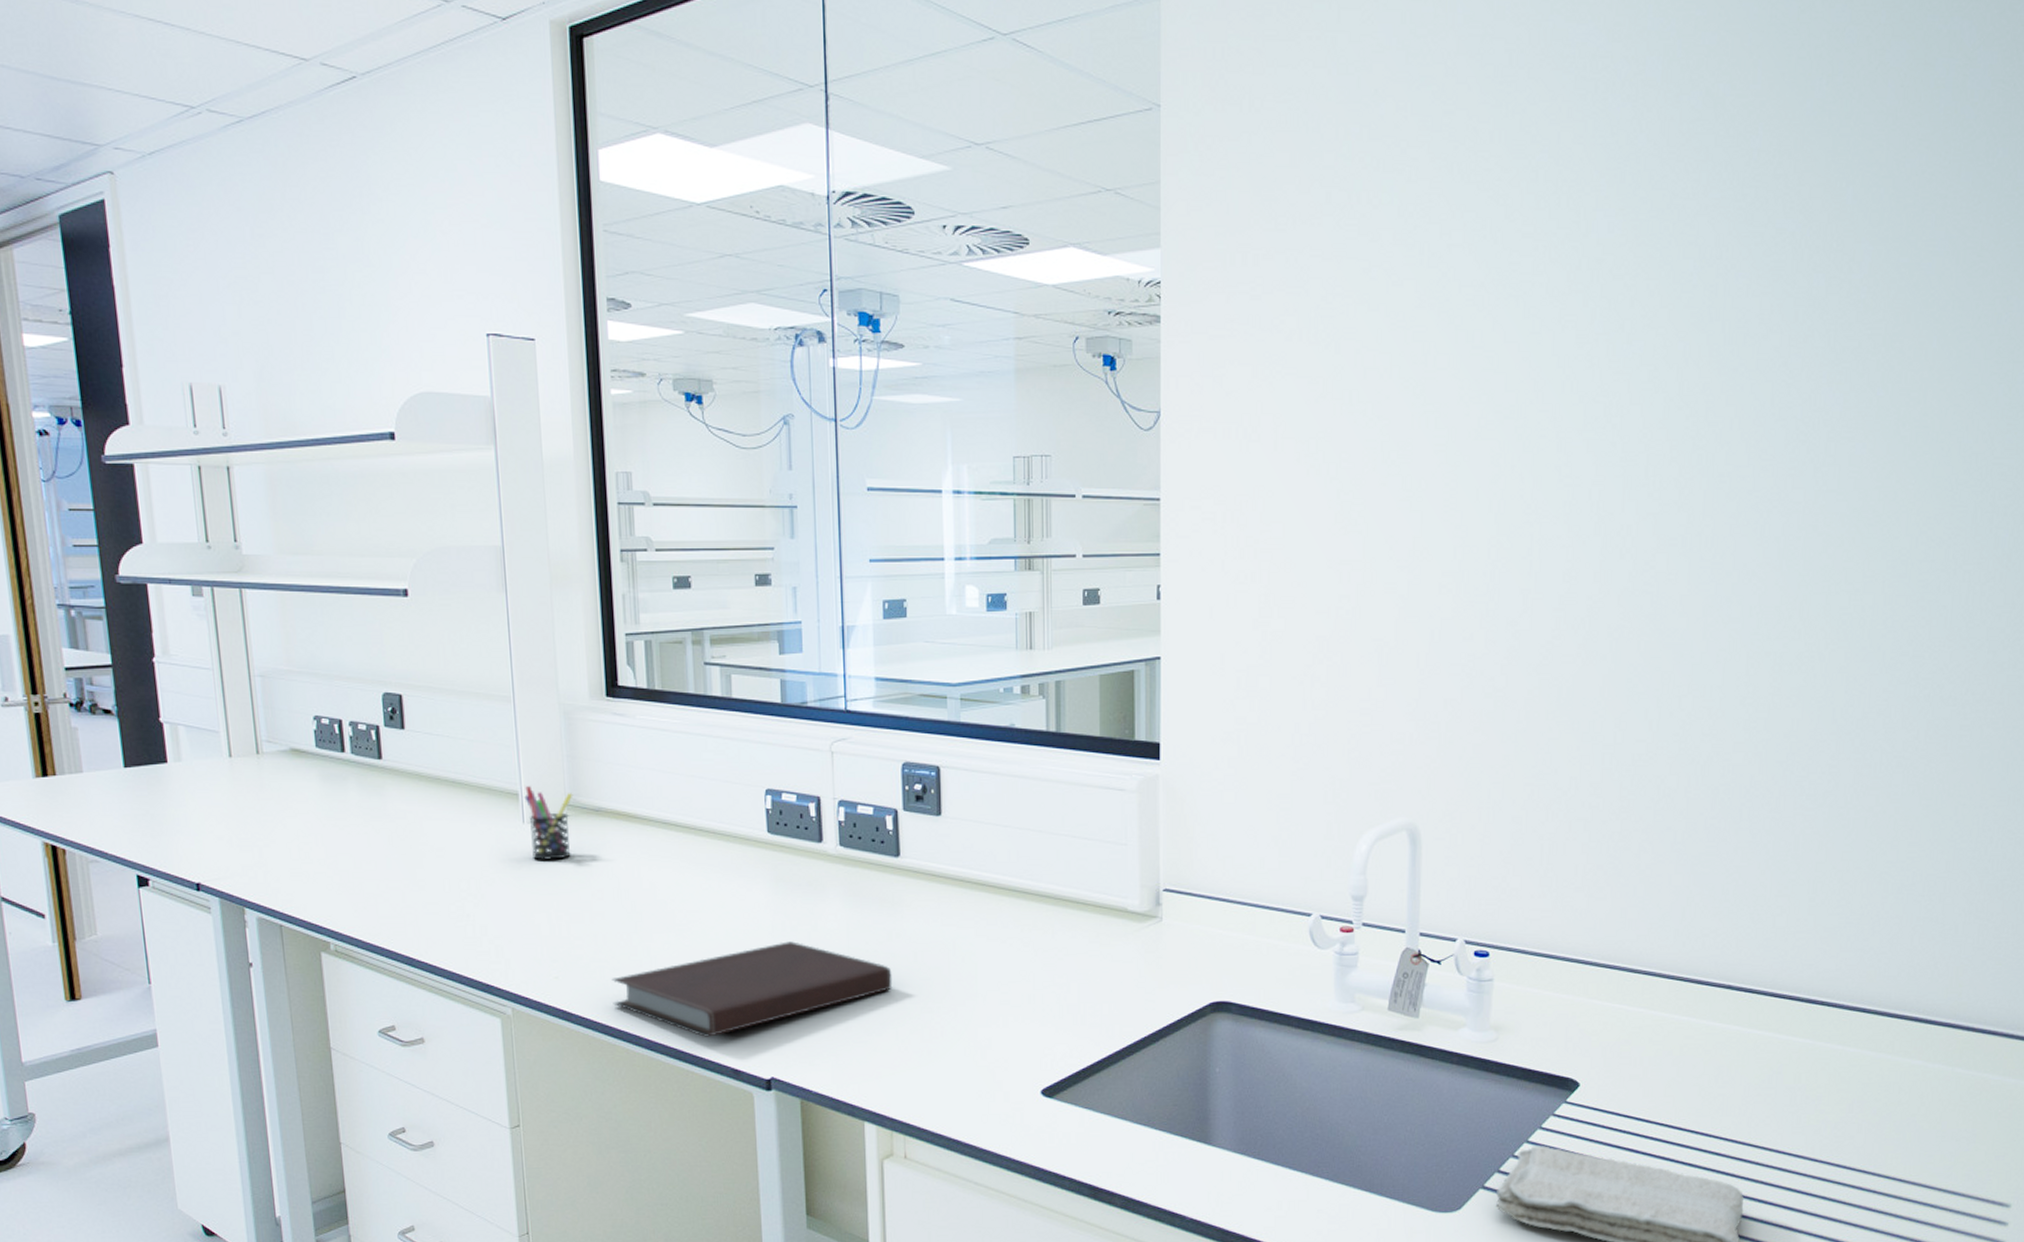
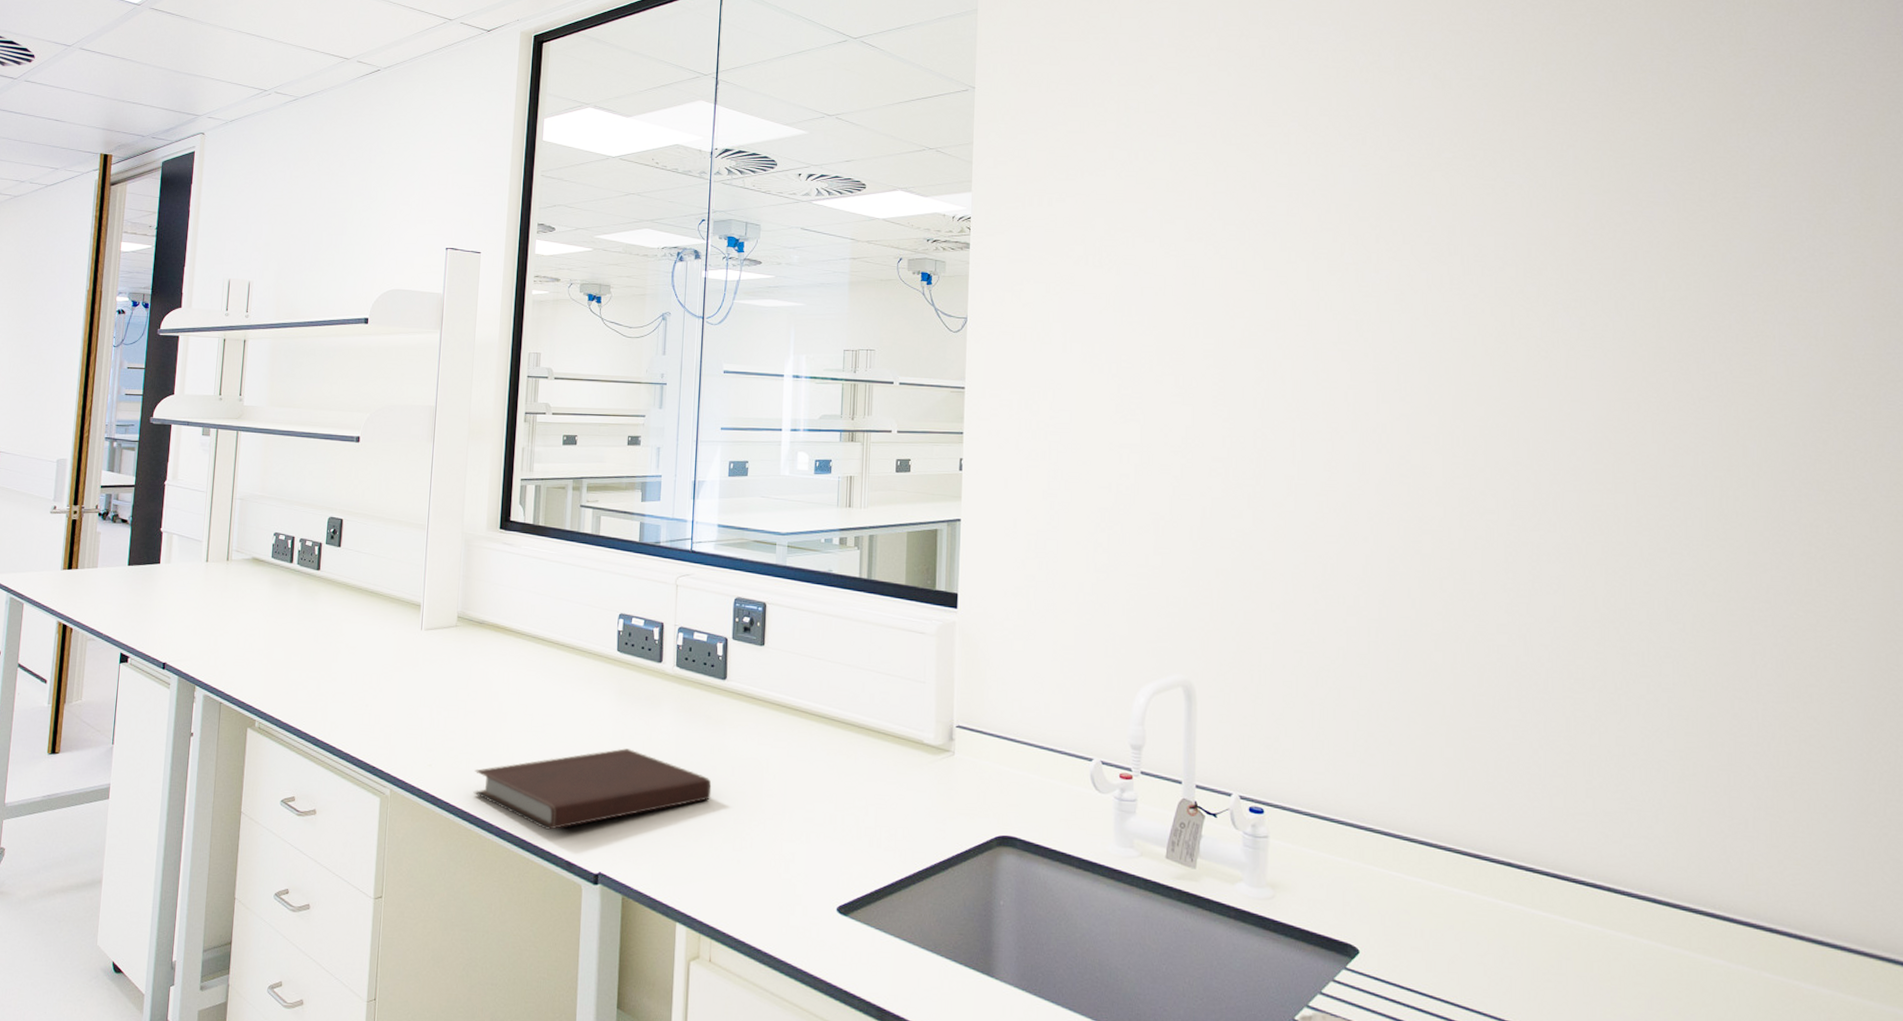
pen holder: present [524,786,573,861] -> none [425,599,464,664]

